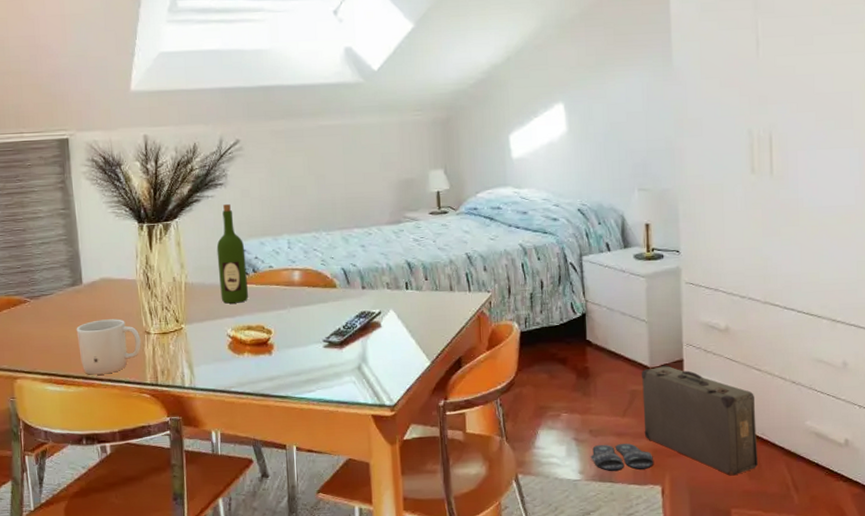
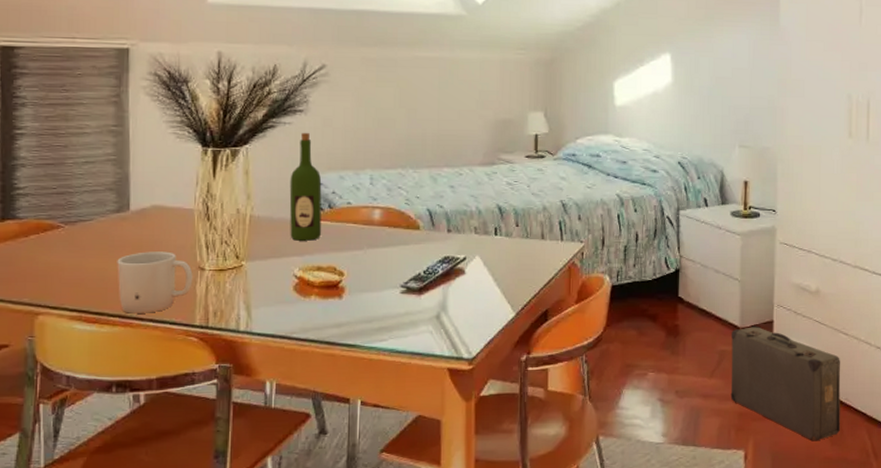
slippers: present [590,443,653,471] -> none [675,405,738,434]

